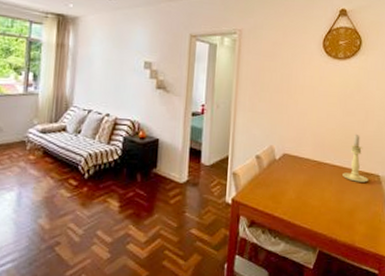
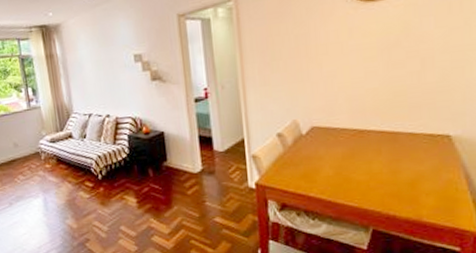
candle holder: present [342,135,369,182] -> none [395,90,434,147]

